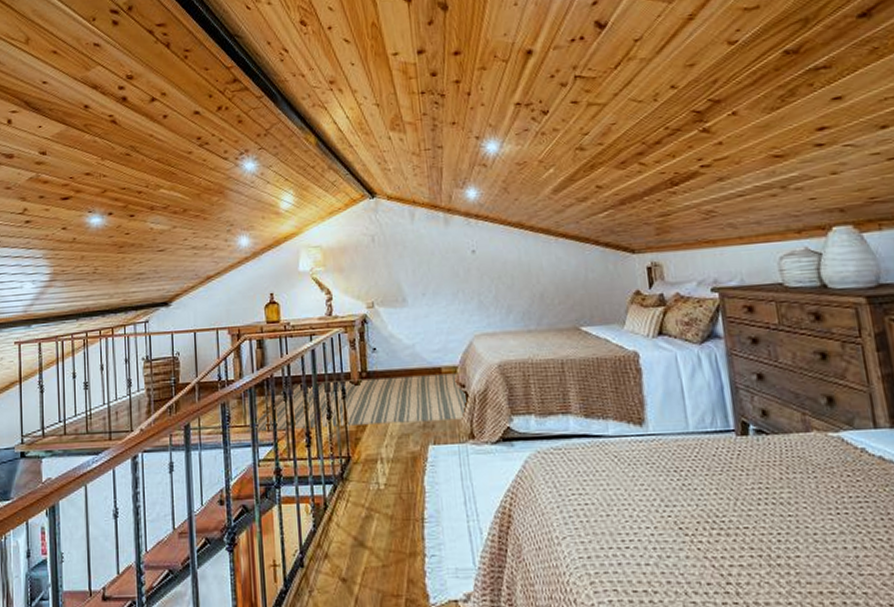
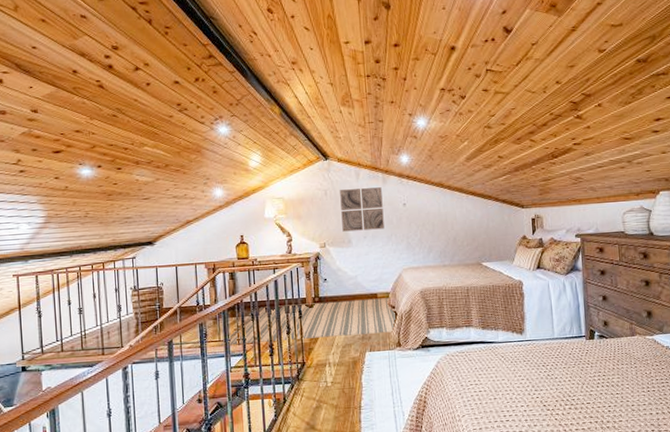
wall art: none [390,230,448,288] -> present [340,187,384,232]

